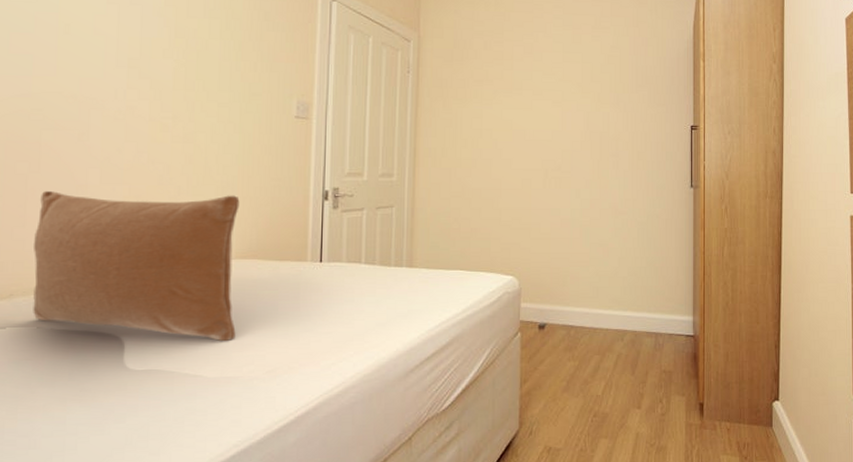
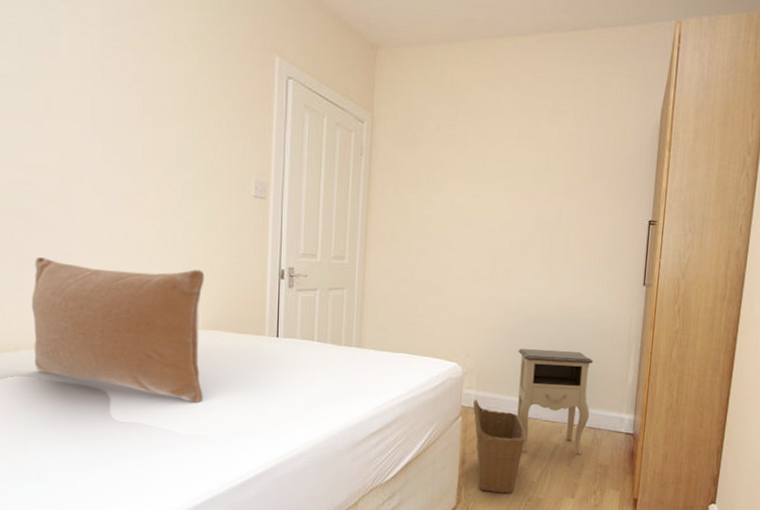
wicker basket: none [532,312,587,411] -> present [473,399,526,494]
nightstand: none [575,257,650,364] -> present [517,349,593,455]

